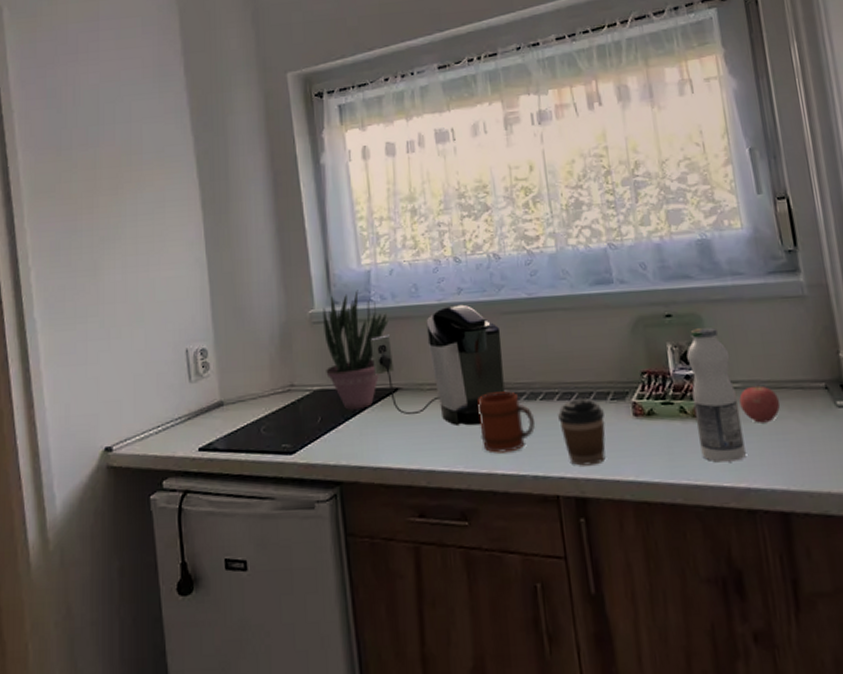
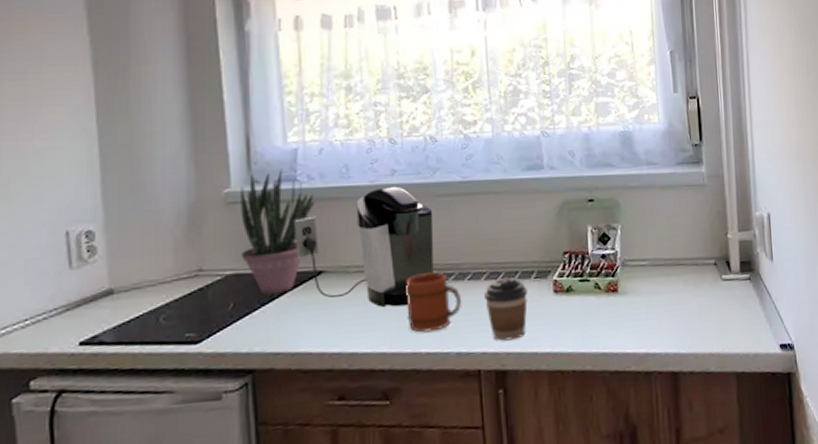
fruit juice: present [686,327,746,462] -> none [604,211,647,332]
apple: present [739,384,781,423] -> none [645,261,679,296]

